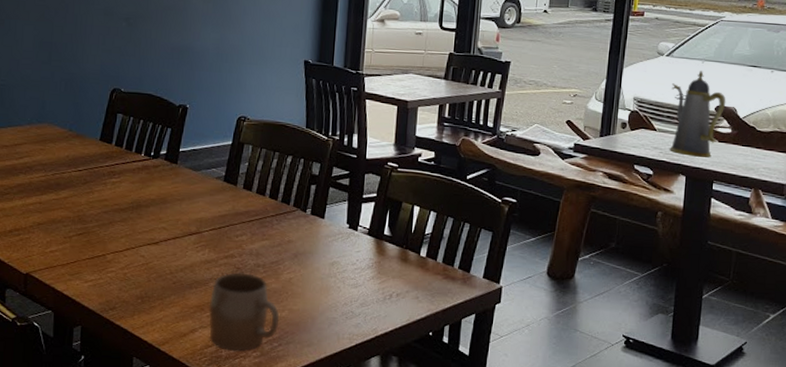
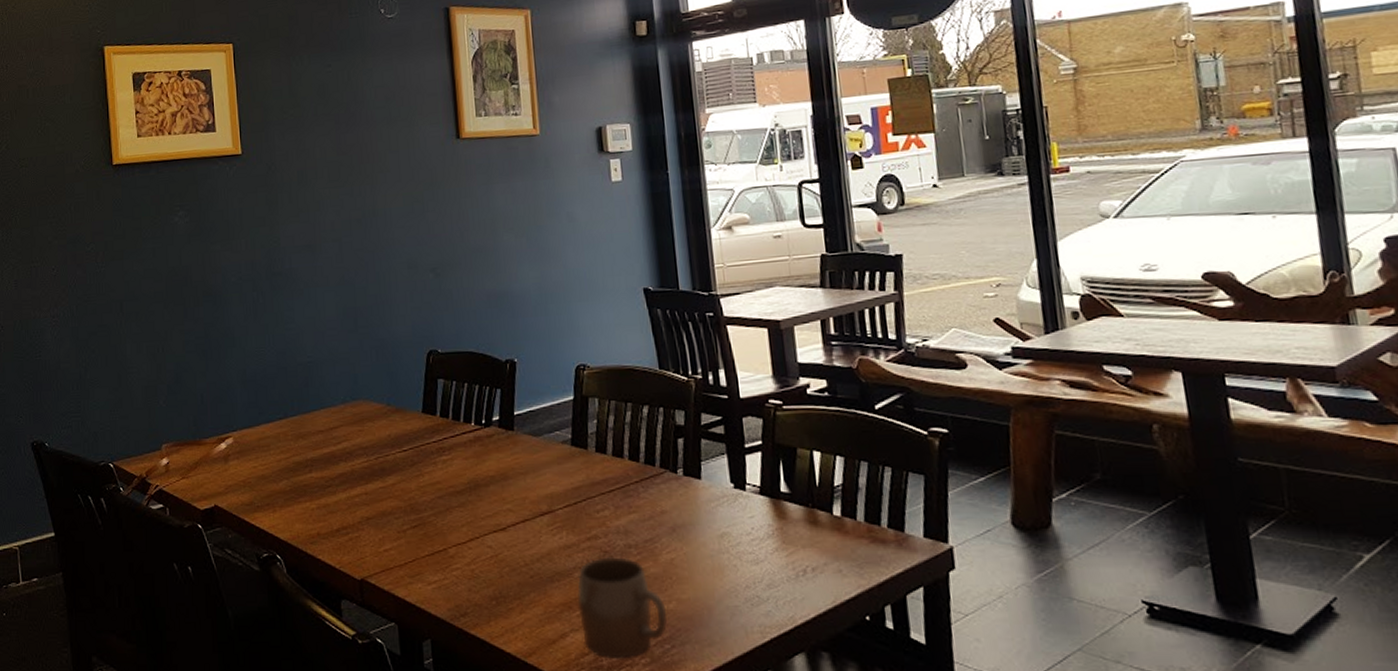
coffee pot: present [670,71,726,157] -> none [1131,230,1217,345]

